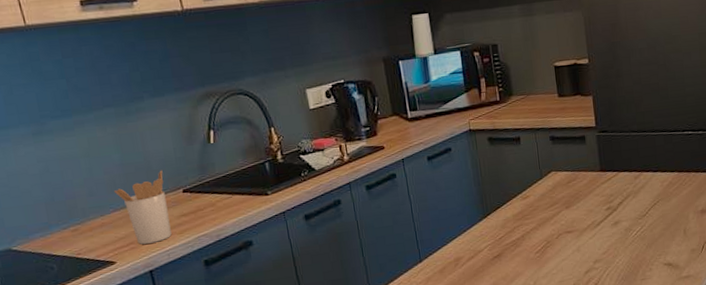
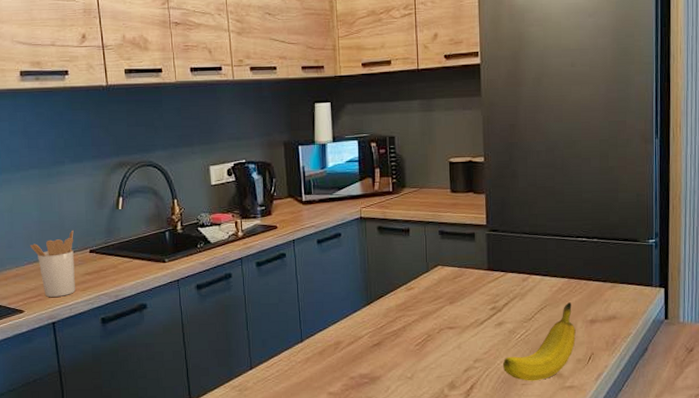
fruit: none [621,195,689,276] -> present [502,302,576,381]

